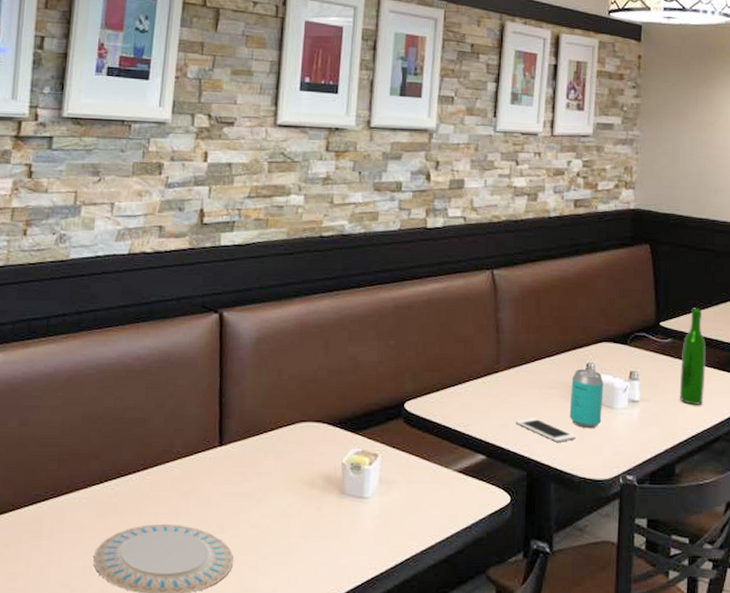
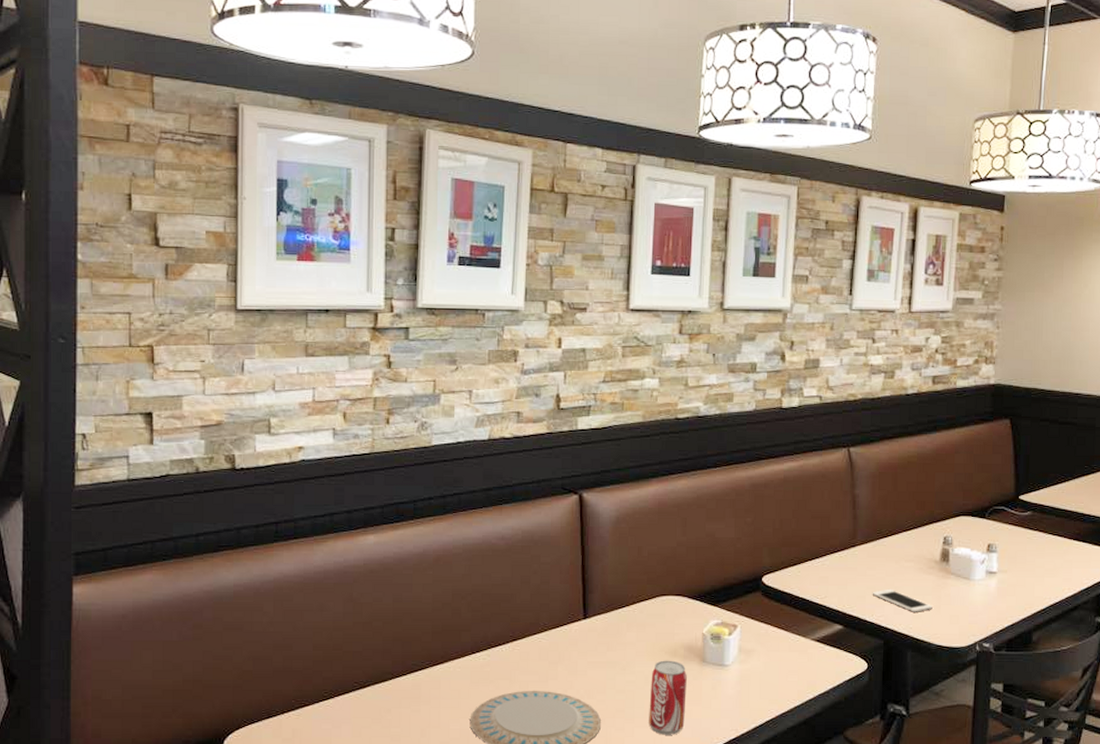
soda can: none [284,491,325,574] -> present [649,660,687,735]
beverage can: present [569,369,604,429] -> none [926,543,961,600]
wine bottle: present [679,308,707,405] -> none [1037,481,1066,575]

